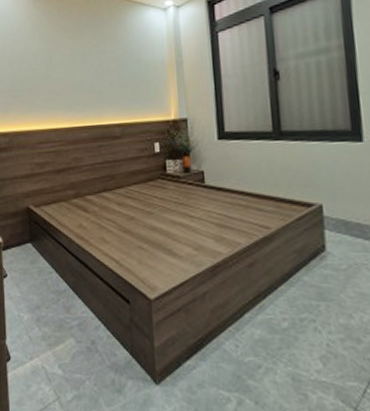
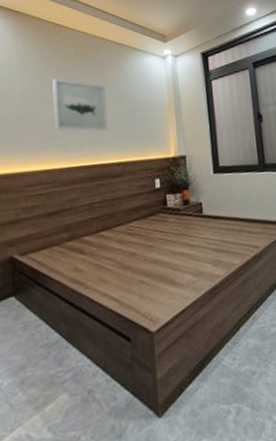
wall art: none [59,38,110,92] -> present [52,78,109,131]

